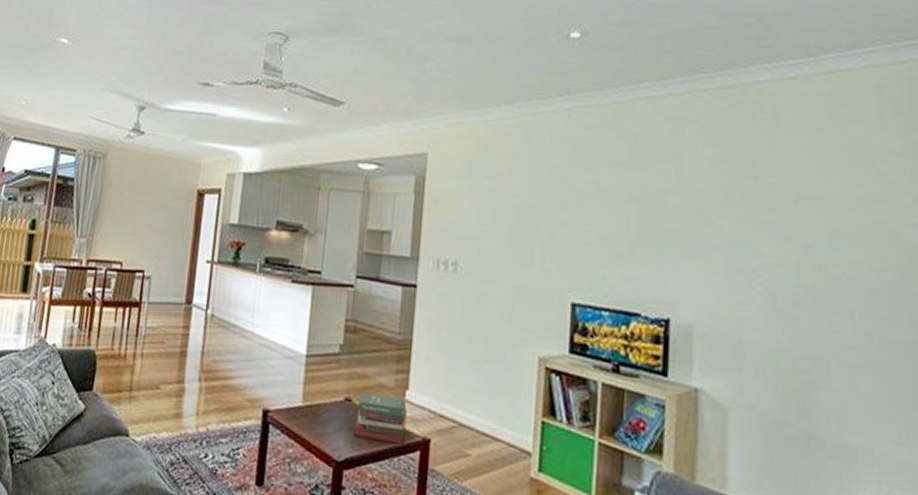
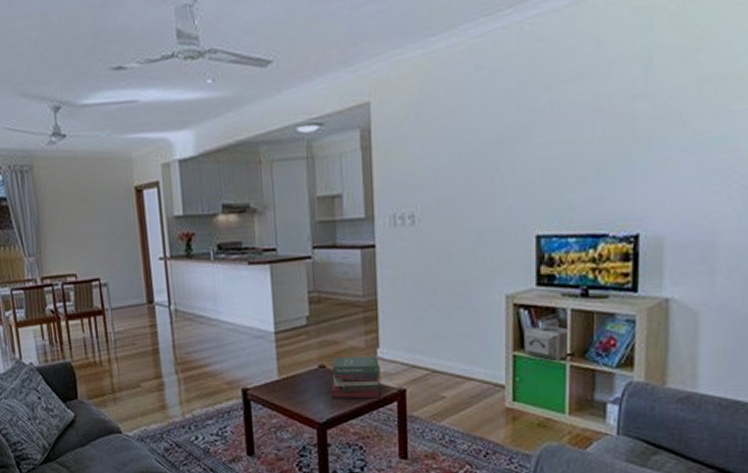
decorative box: none [553,393,605,436] -> present [524,324,576,362]

